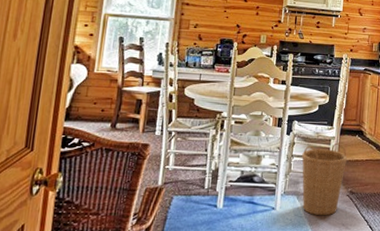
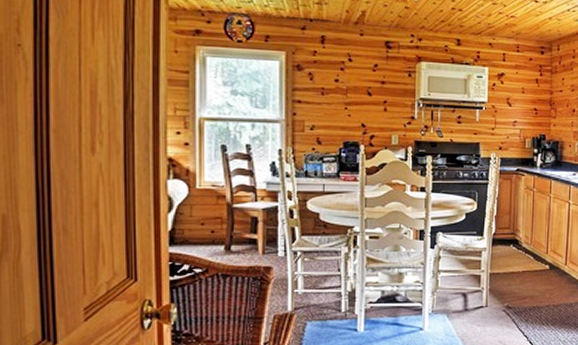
basket: present [302,142,347,216] -> none [450,254,501,334]

